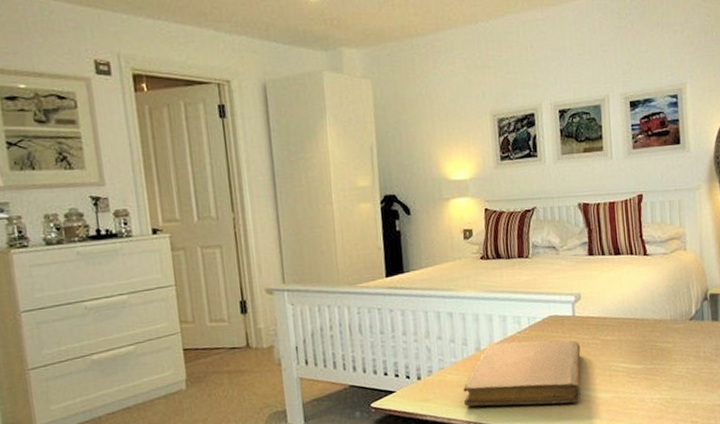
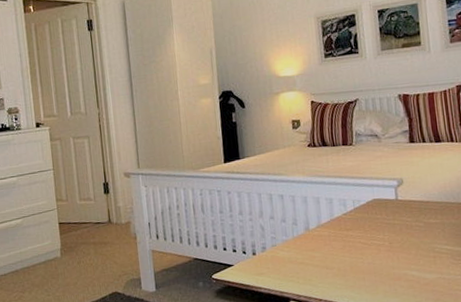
notebook: present [463,340,581,407] -> none [294,222,406,282]

